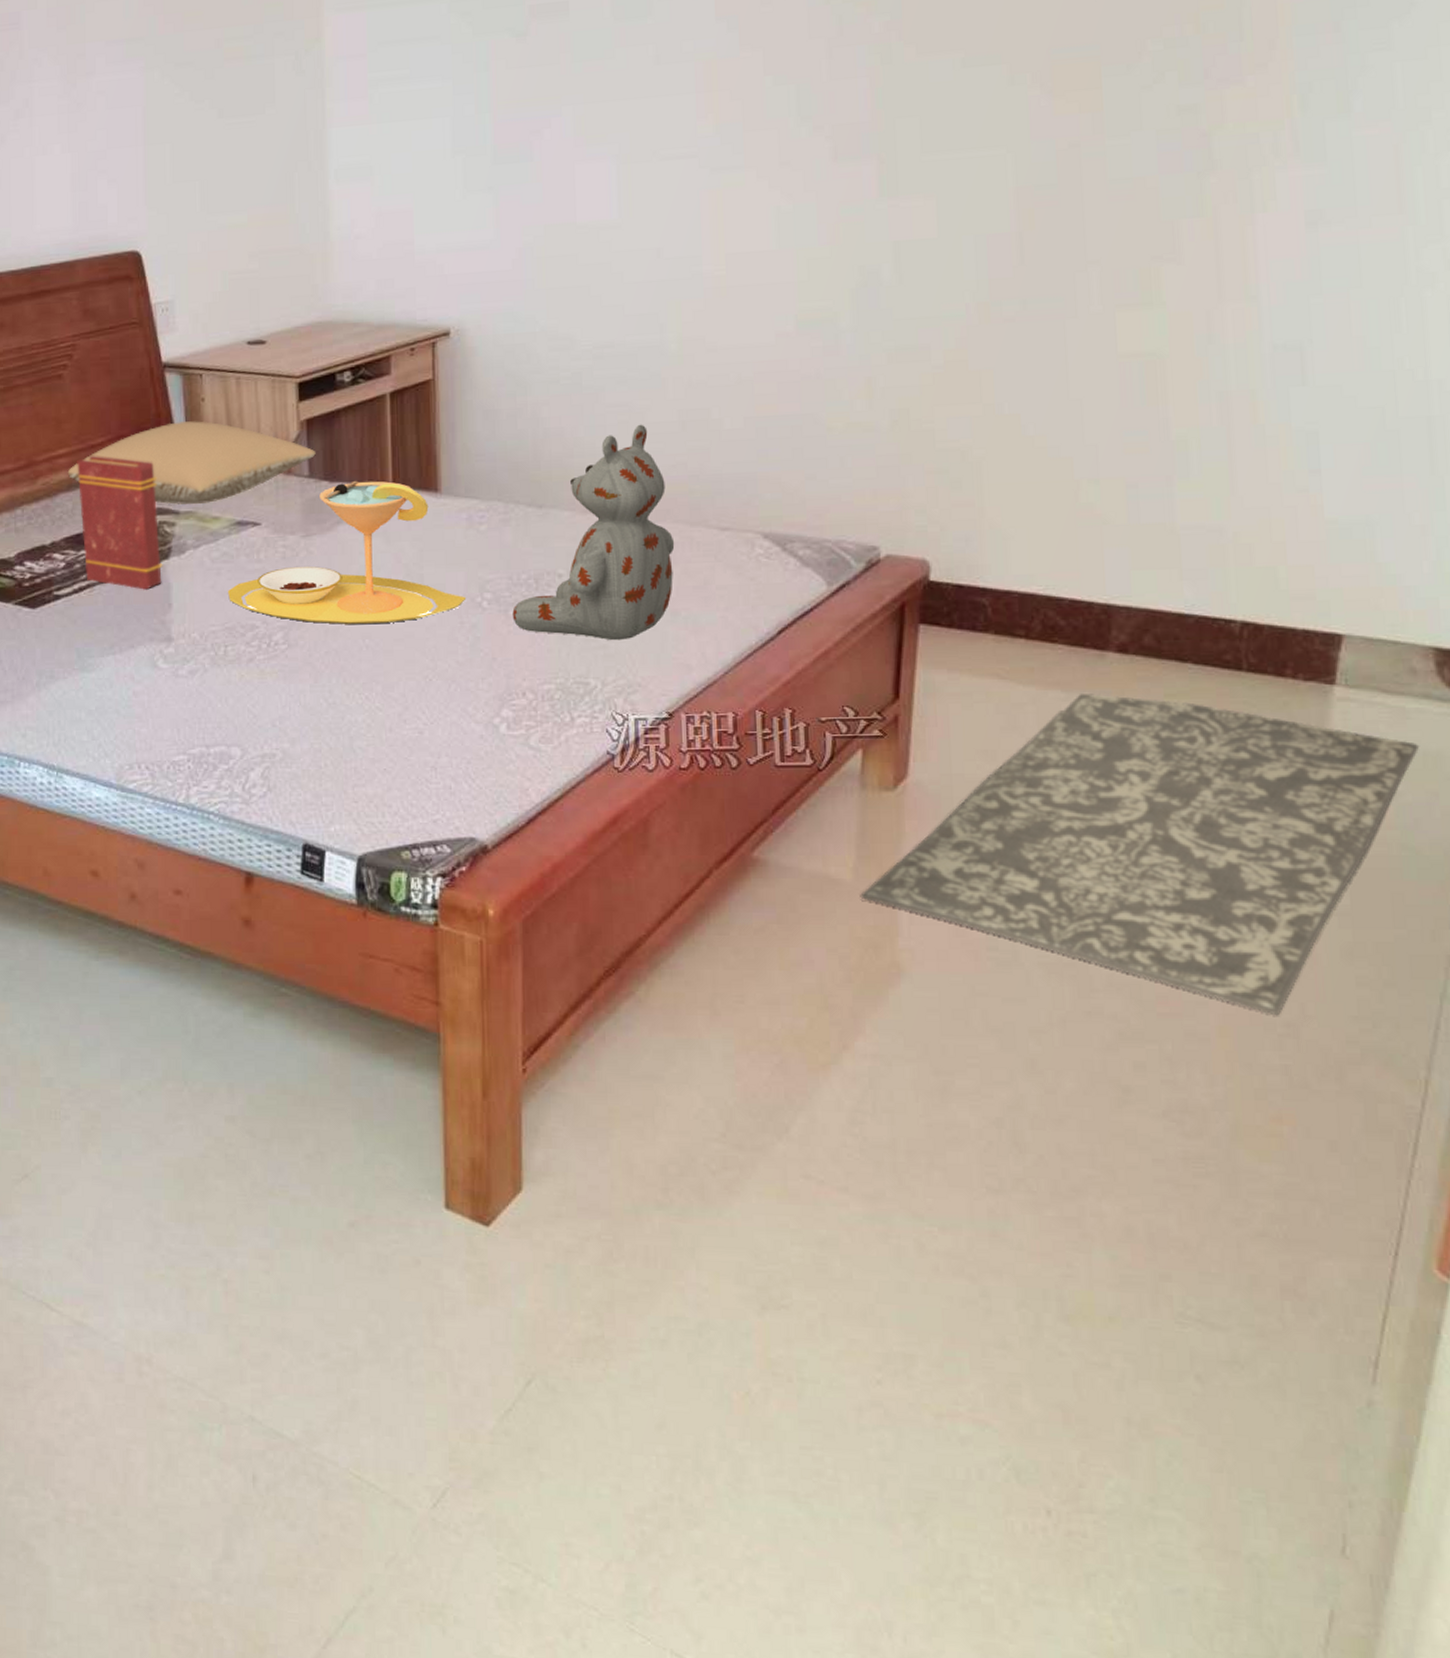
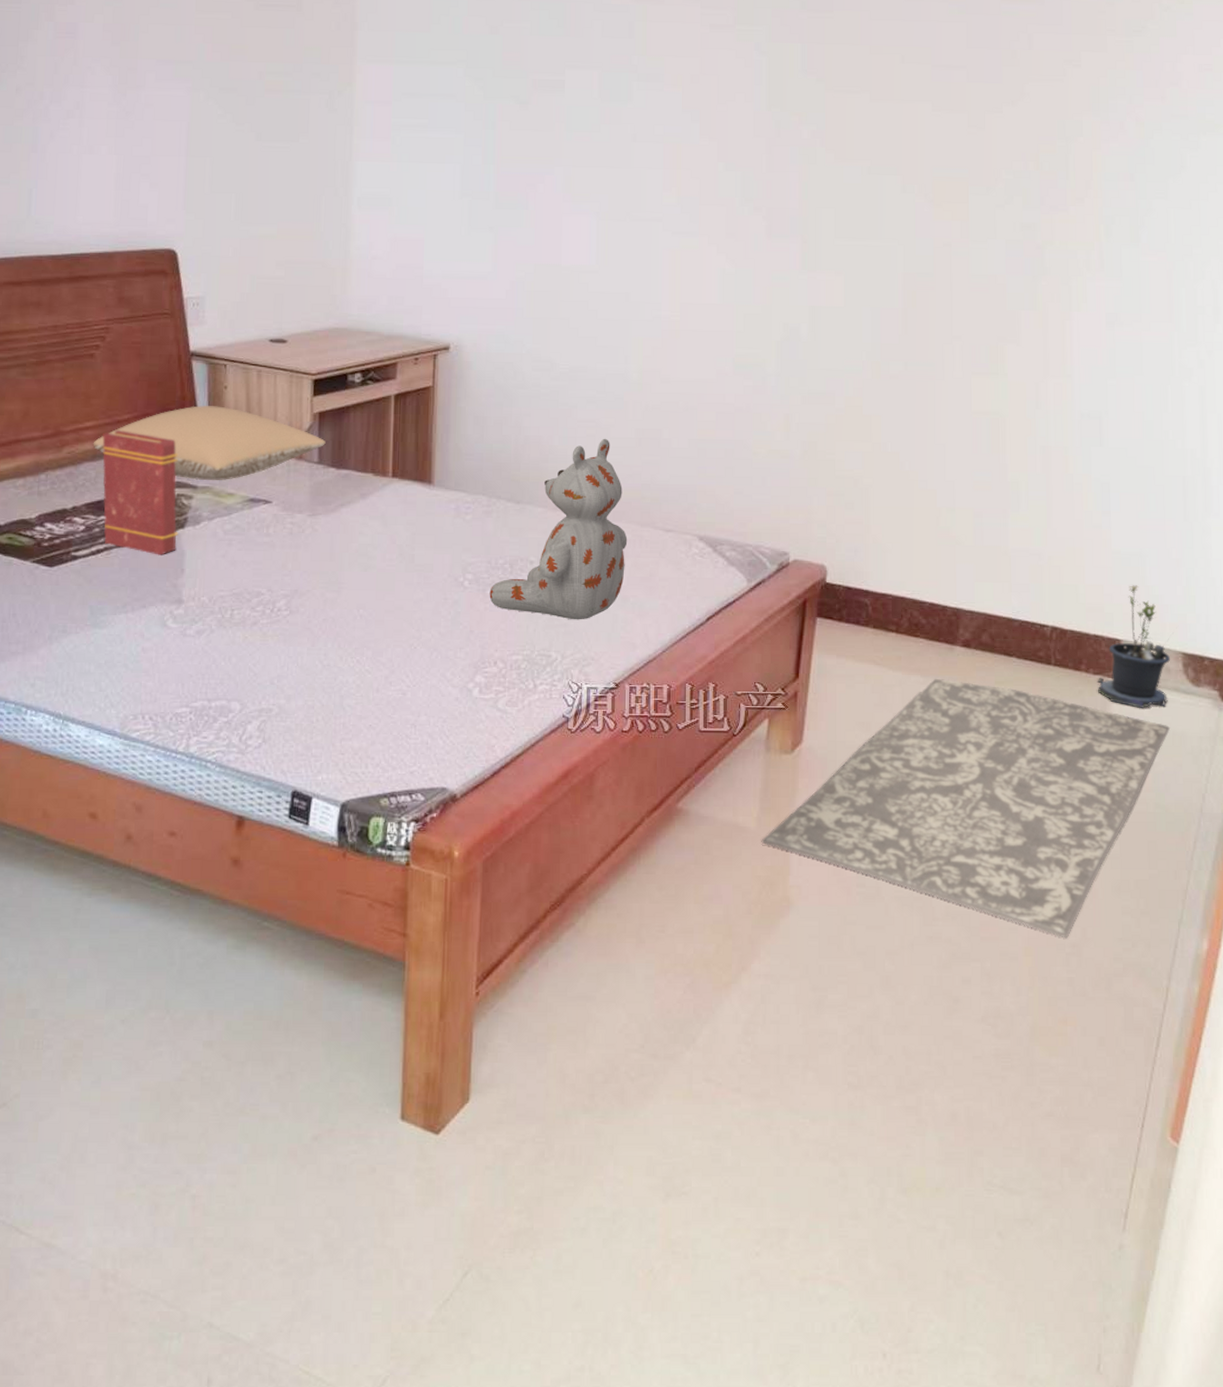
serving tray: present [228,480,467,624] -> none [238,469,451,597]
potted plant: none [1309,563,1417,722] -> present [1097,585,1171,708]

